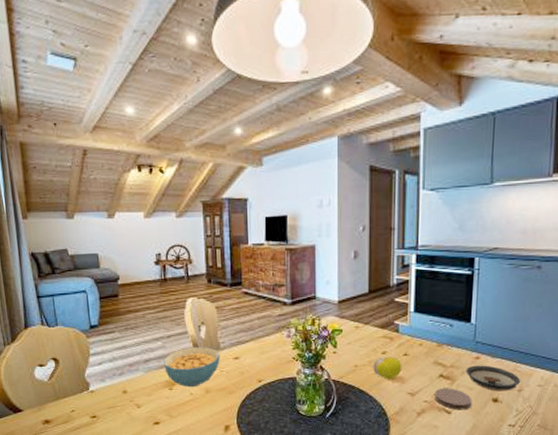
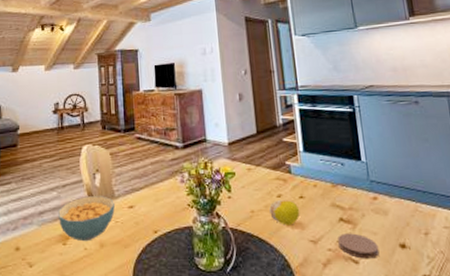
saucer: present [466,365,521,391] -> none [365,206,426,236]

